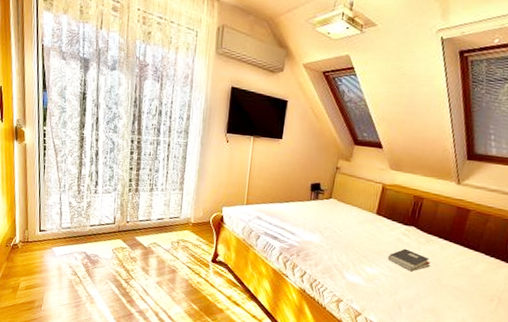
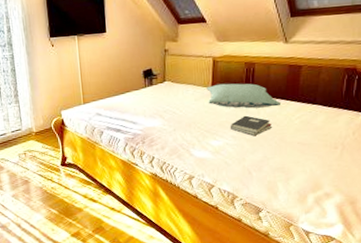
pillow: none [370,211,443,246] -> present [206,83,280,109]

